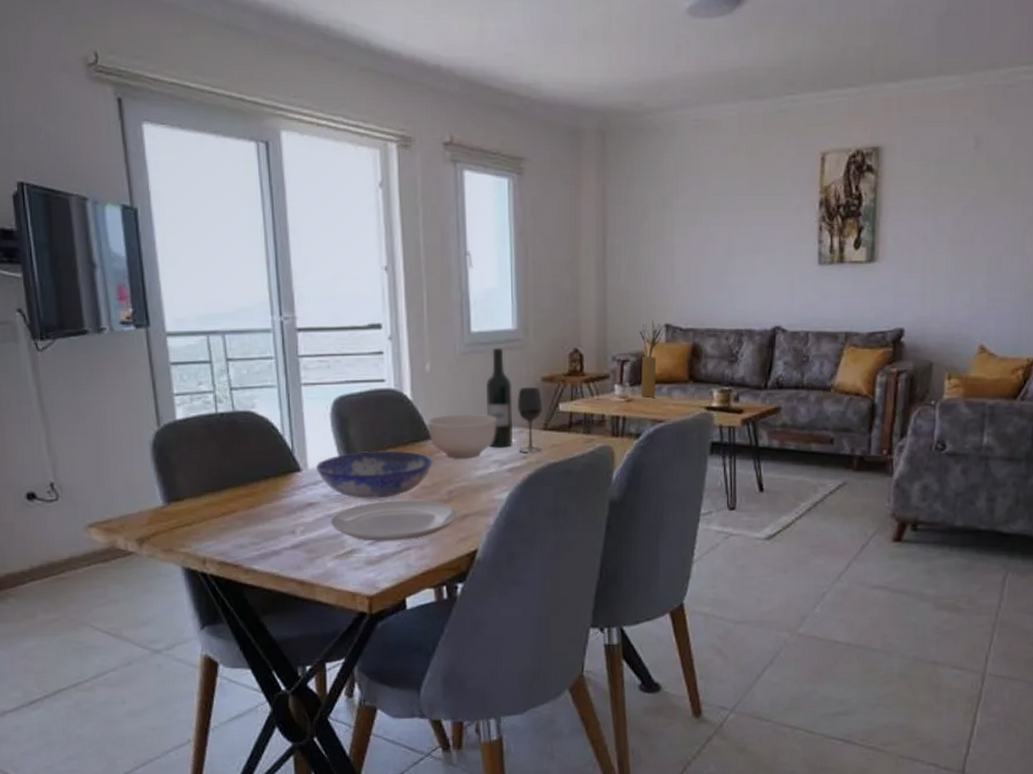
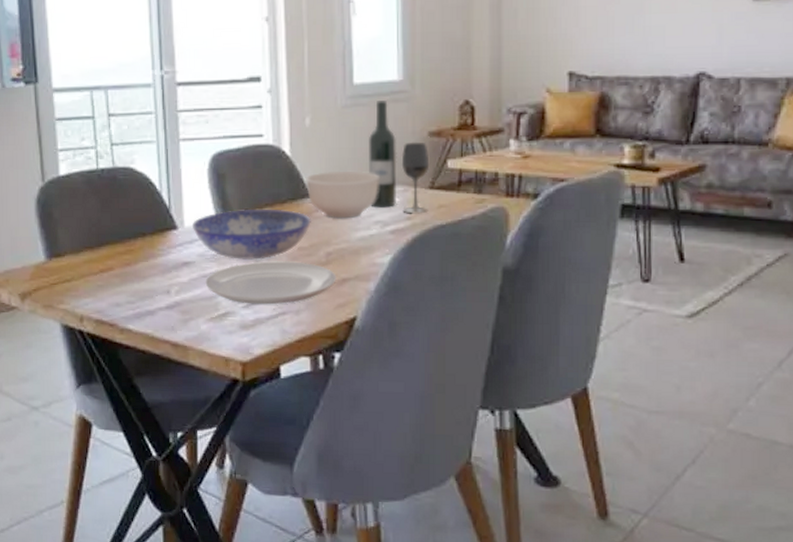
vase: present [639,319,666,399] -> none [538,67,570,155]

